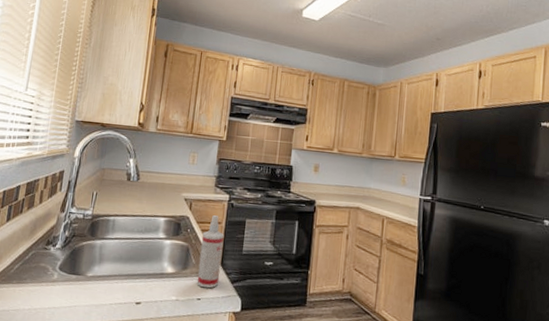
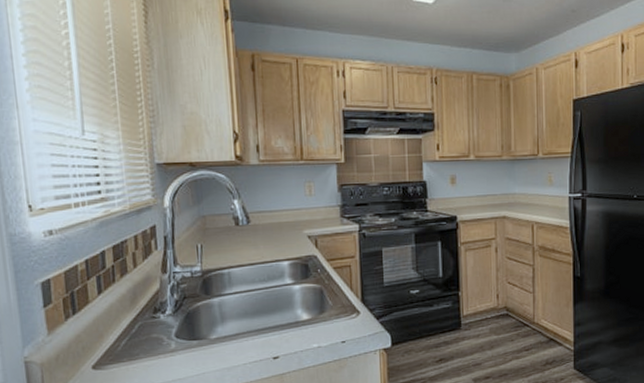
spray bottle: present [196,215,224,288] -> none [335,249,363,329]

